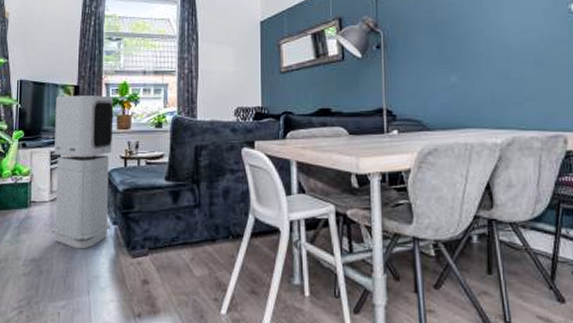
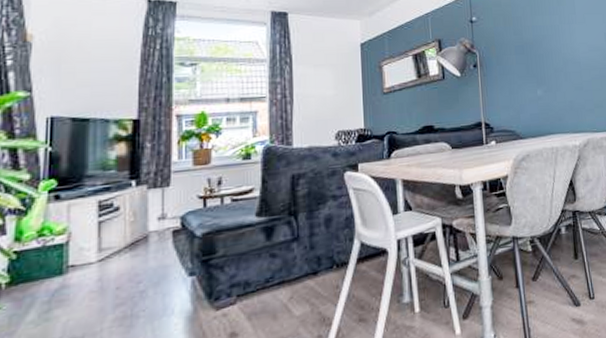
air purifier: present [52,95,114,249] -> none [101,128,188,314]

